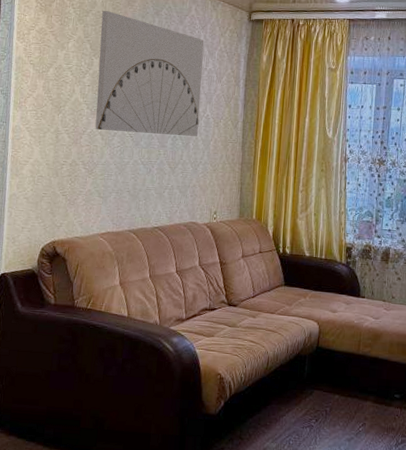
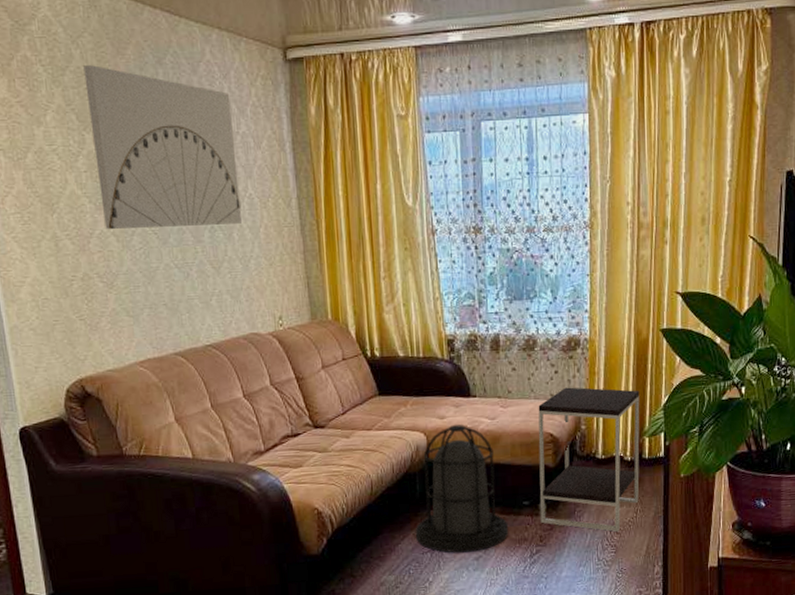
lantern: none [299,319,380,433] -> present [416,425,509,553]

